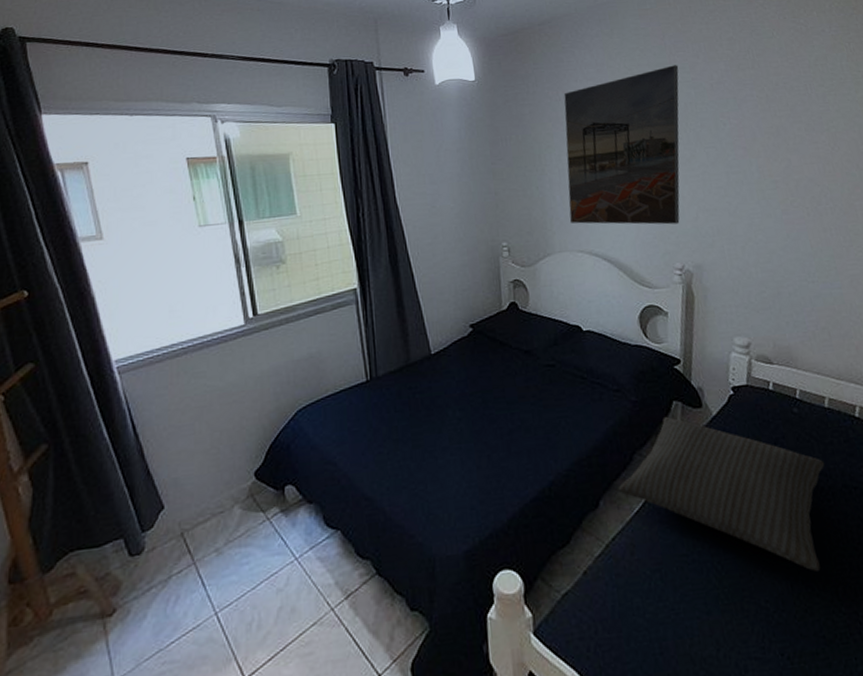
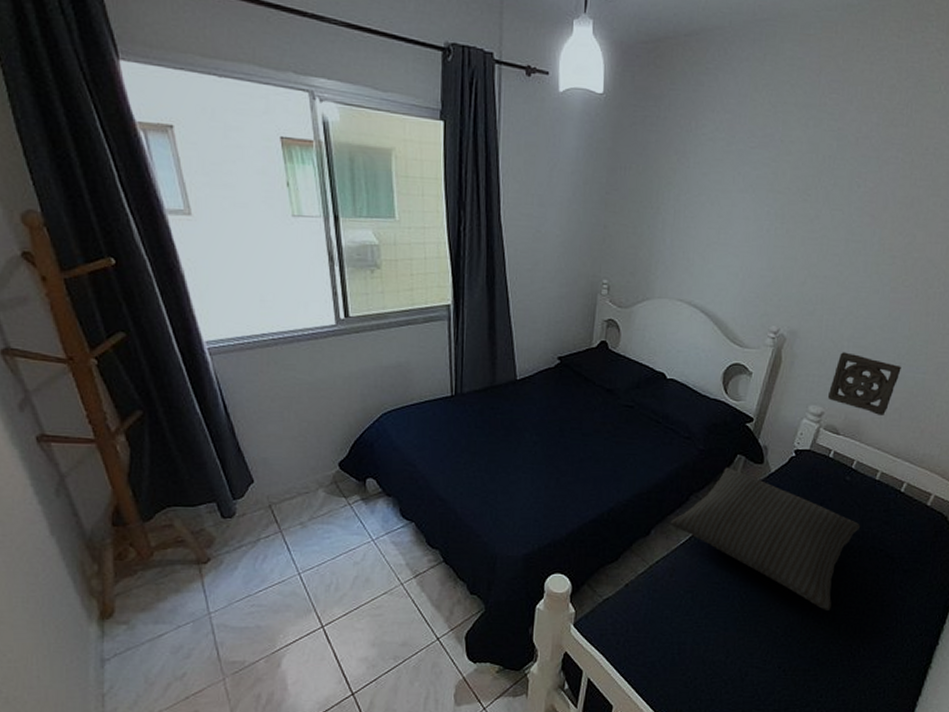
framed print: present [564,65,680,225] -> none [675,108,828,286]
wall ornament: none [749,278,817,338] -> present [827,352,901,415]

